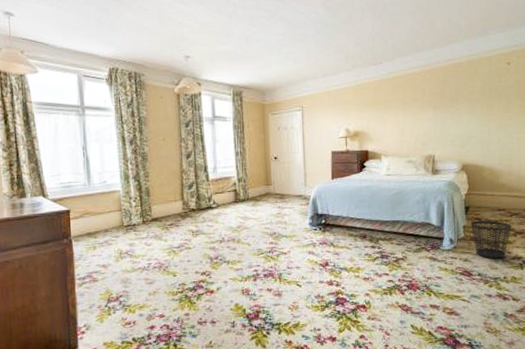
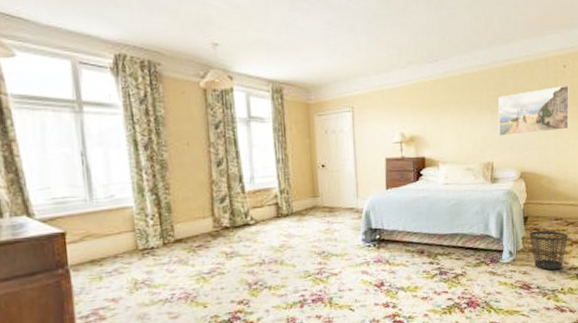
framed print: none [440,81,514,132] -> present [498,85,570,137]

